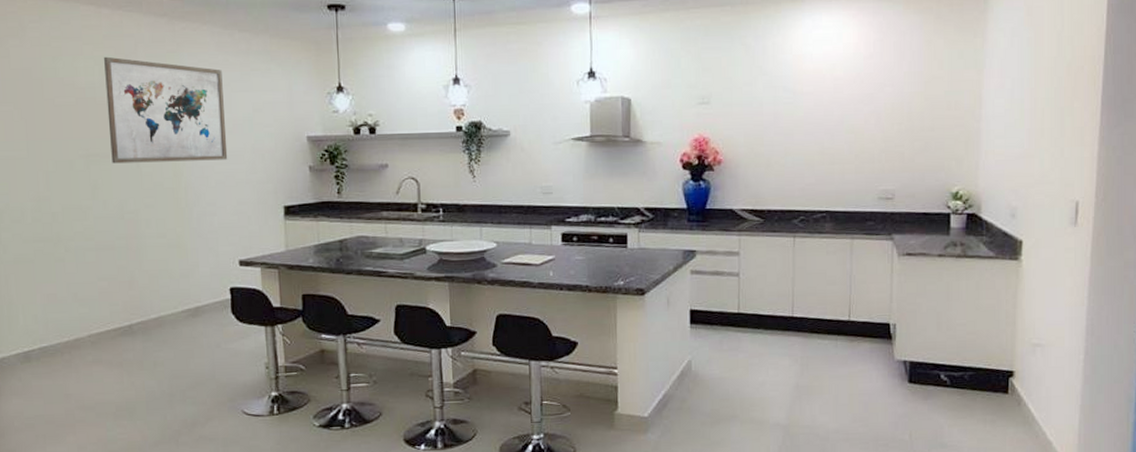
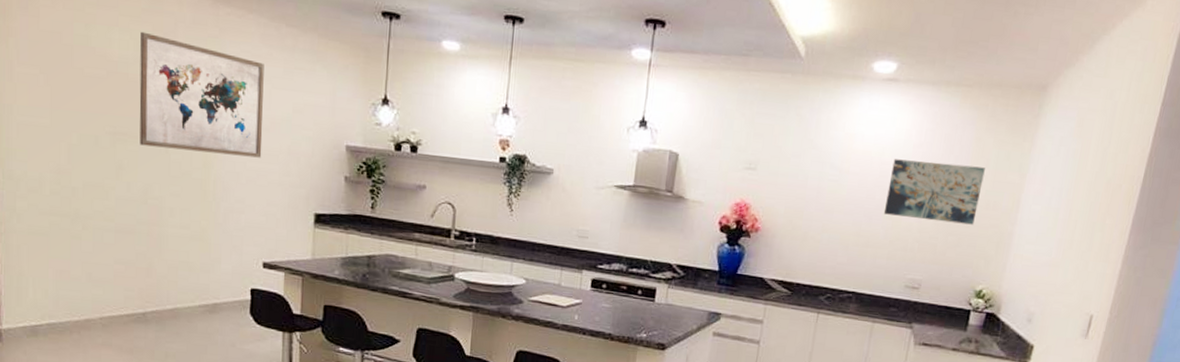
wall art: none [844,69,940,130] -> present [883,159,985,225]

